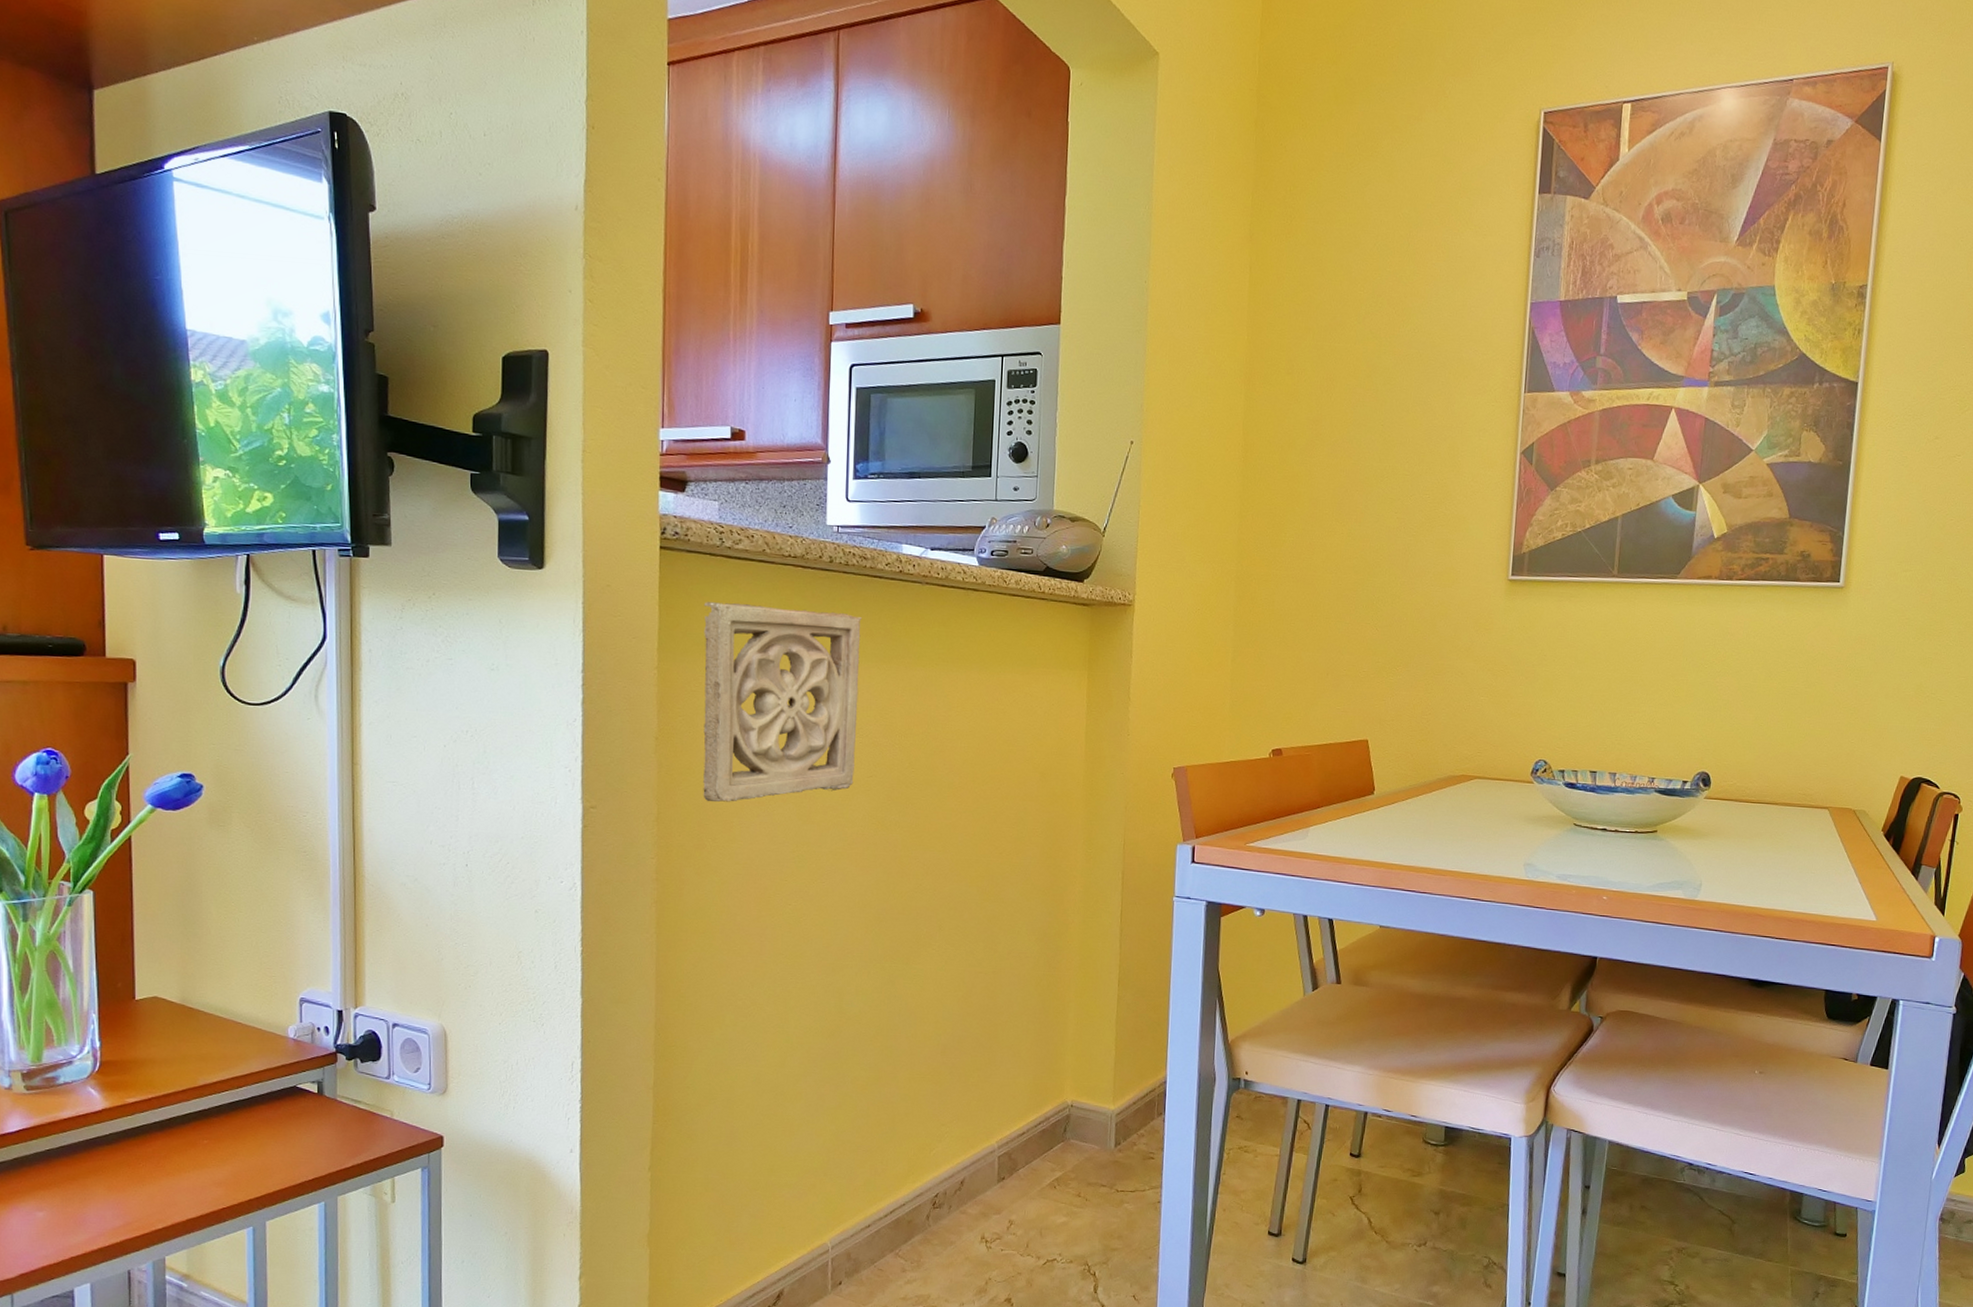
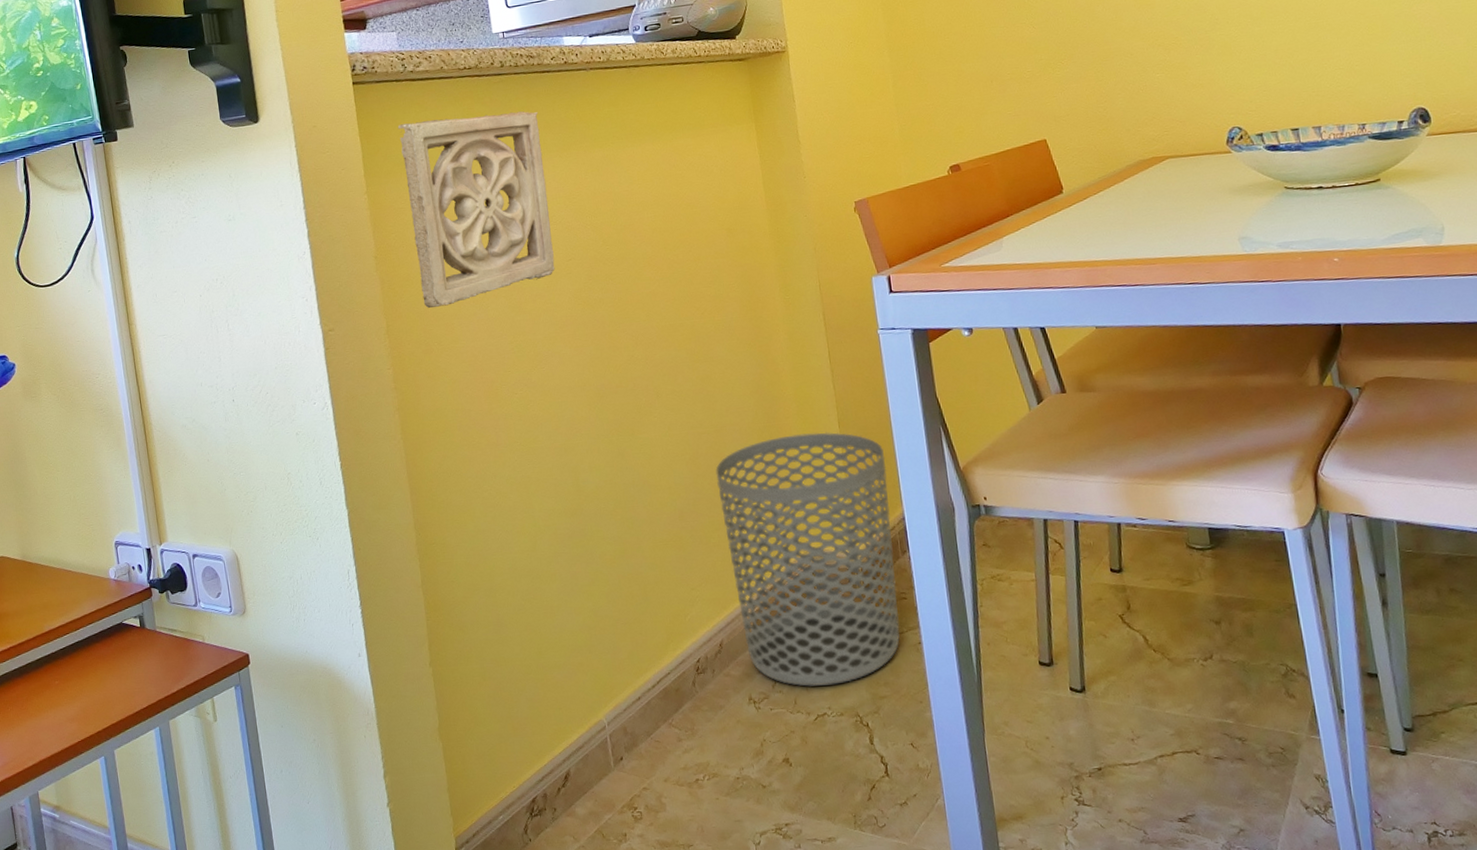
waste bin: none [986,987,1158,1233] -> present [716,432,900,687]

